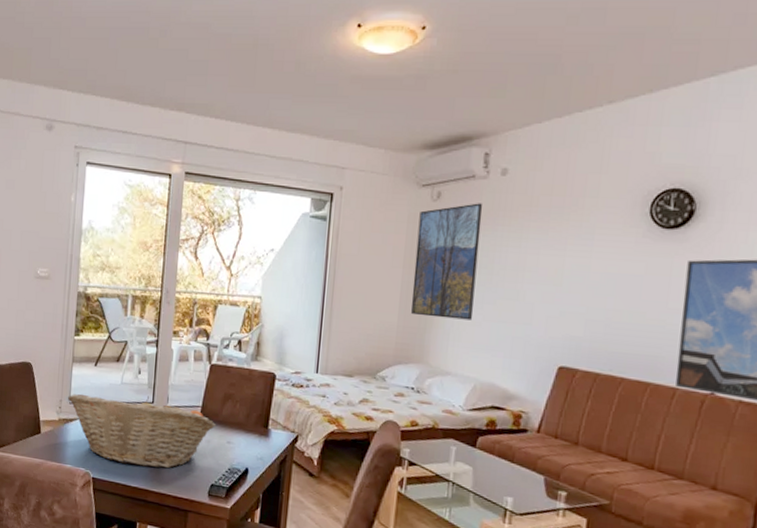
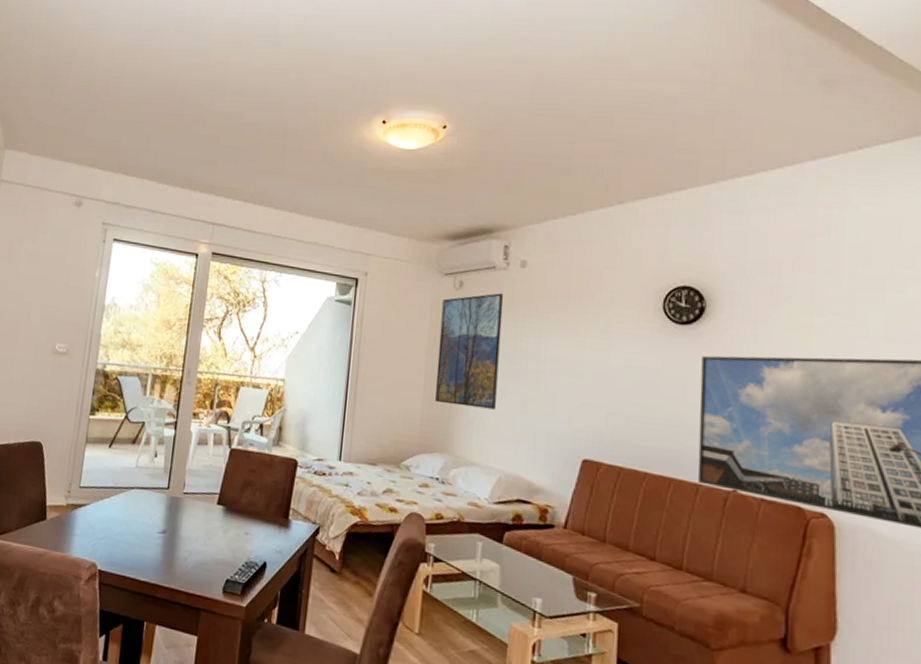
fruit basket: present [67,394,215,469] -> none [77,477,233,562]

